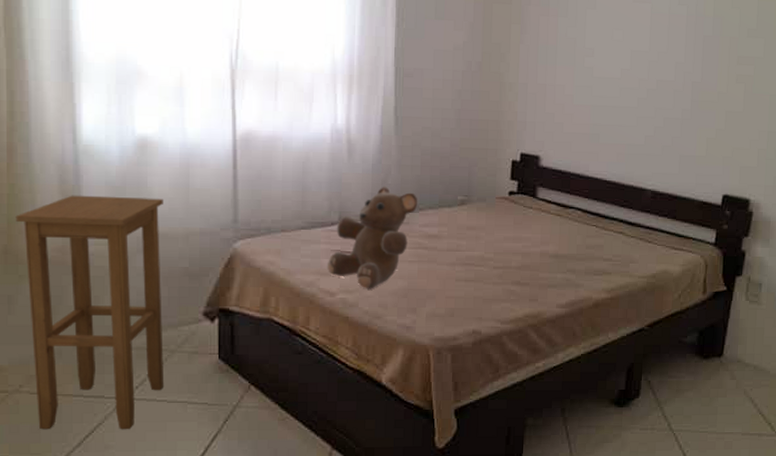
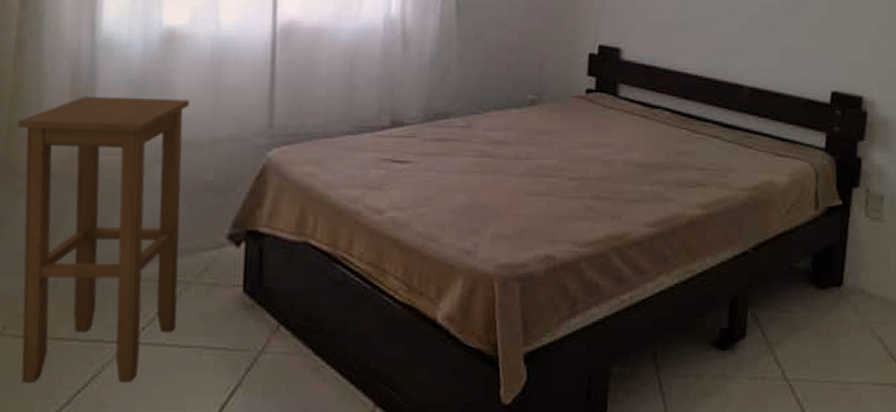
teddy bear: present [326,186,418,290] -> none [374,83,482,206]

